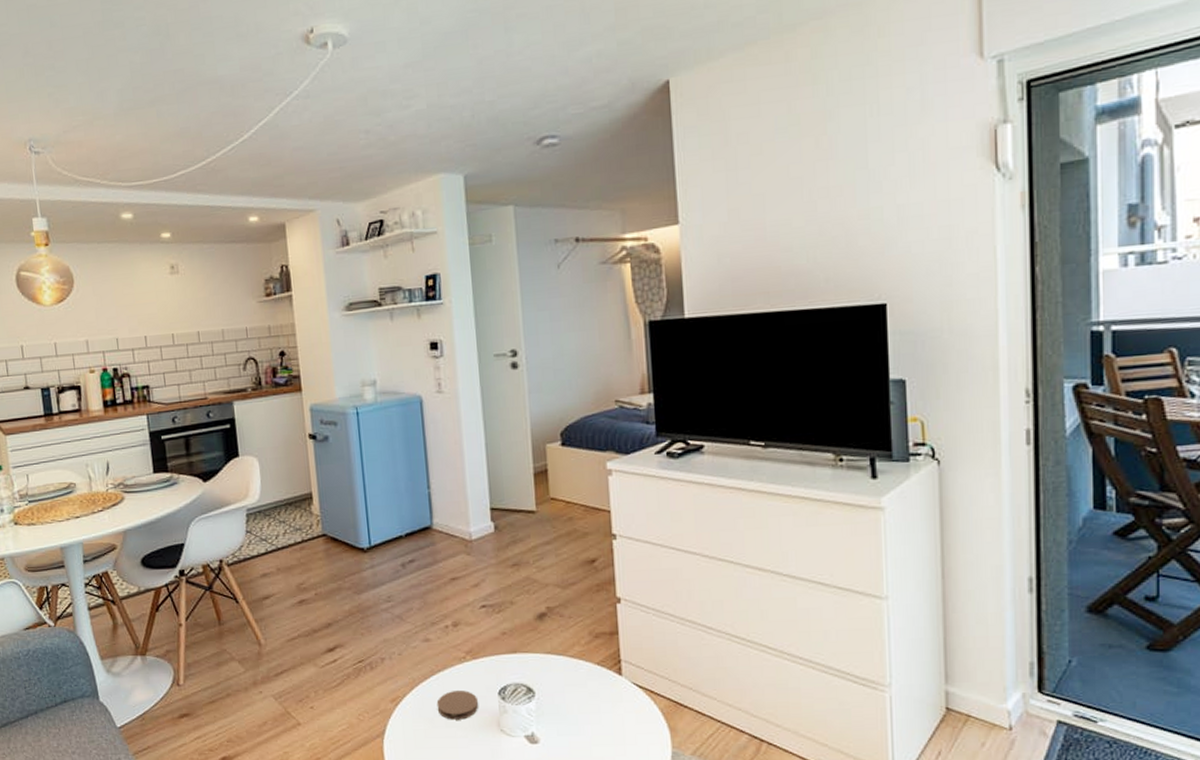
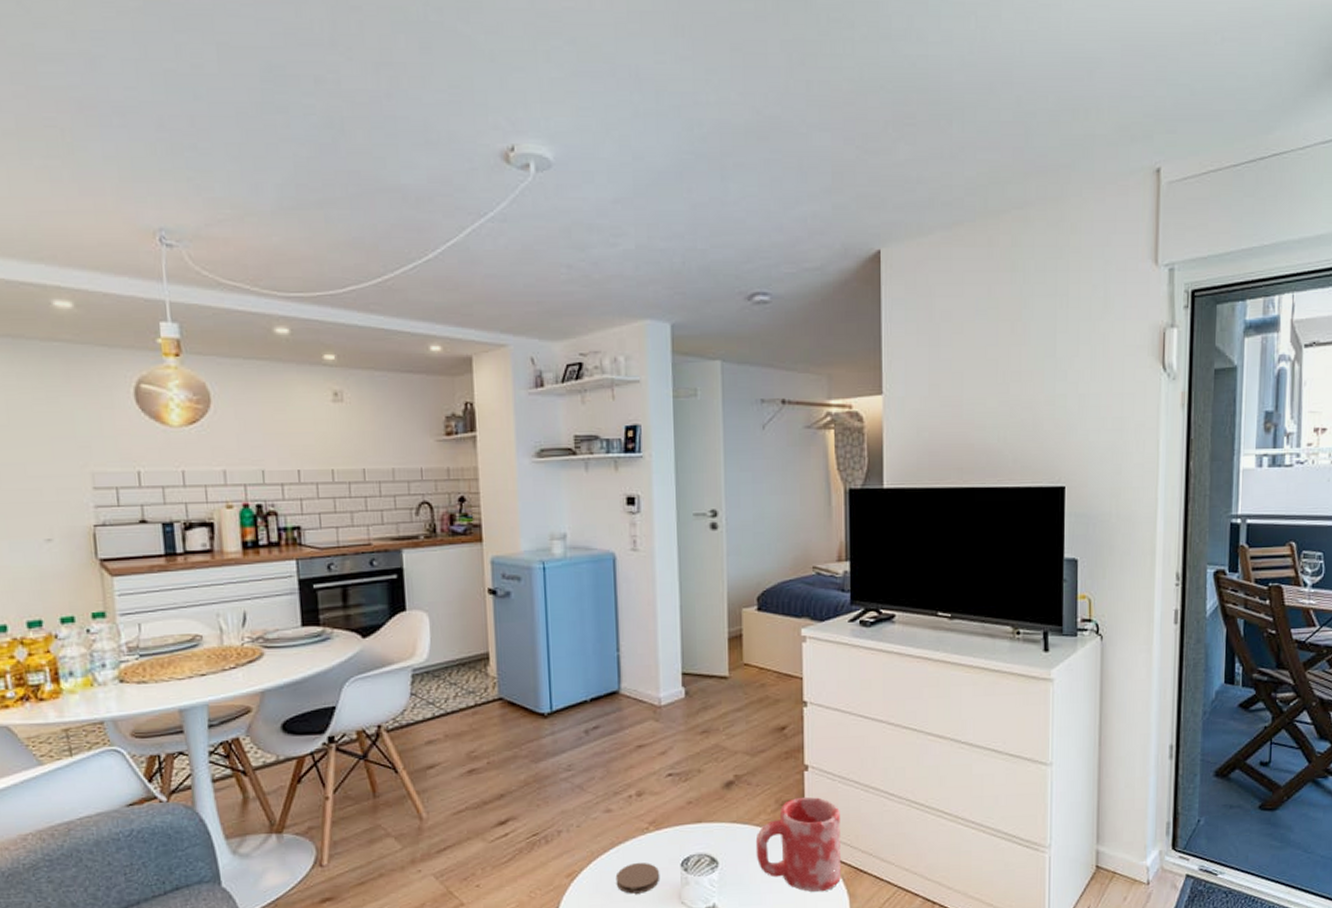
vase: none [570,629,661,724] -> present [755,796,842,892]

